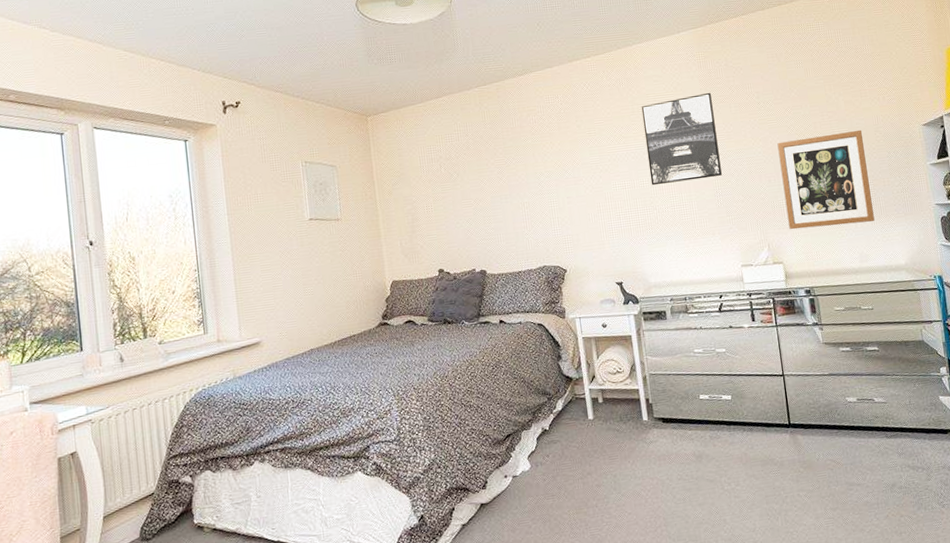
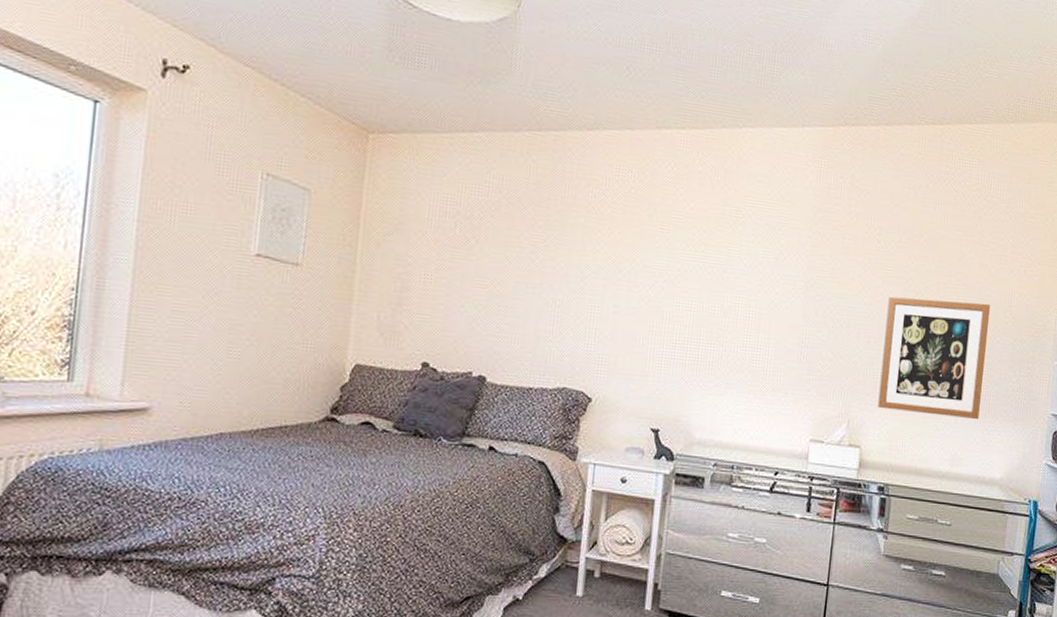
wall art: present [641,92,722,186] -> none [724,209,824,322]

